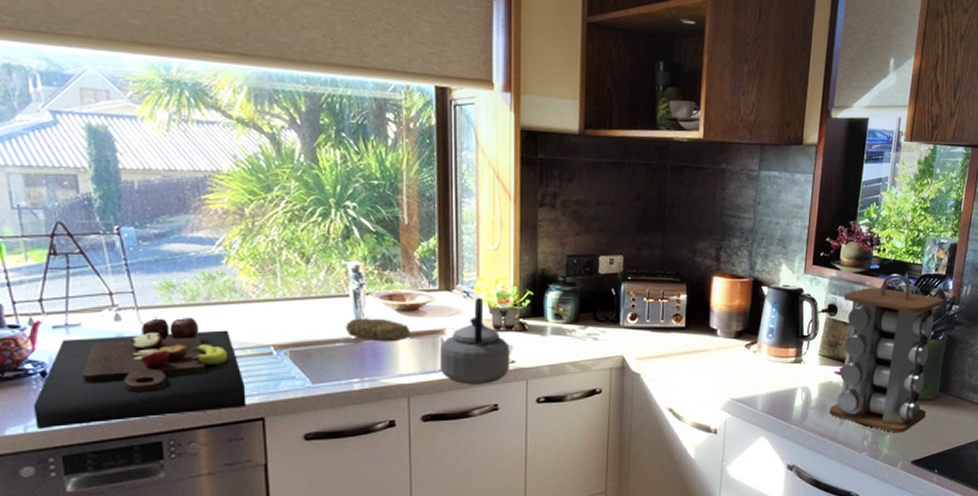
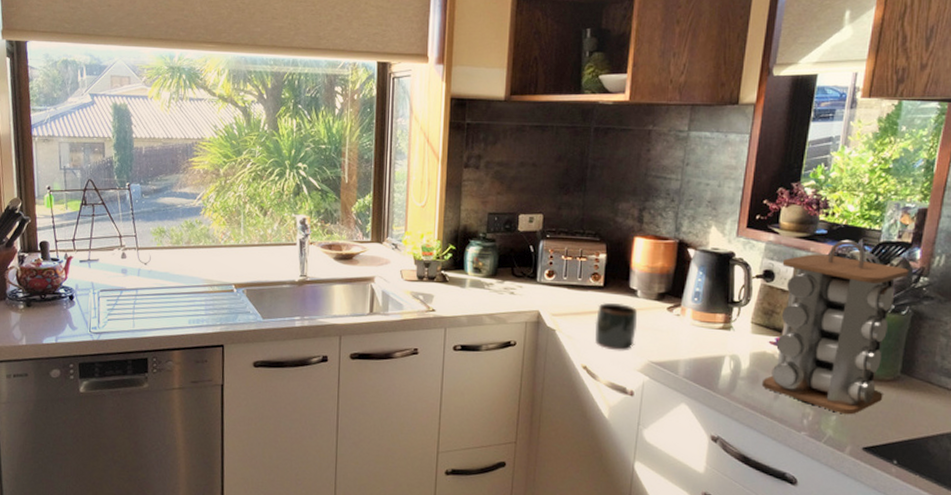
cutting board: present [33,318,246,429] -> none [62,257,211,341]
sponge: present [346,318,411,342] -> none [292,264,345,287]
teapot: present [439,297,510,385] -> none [368,249,431,330]
teacup: present [662,100,701,123] -> none [588,64,627,86]
mug: none [678,344,719,391] -> present [595,303,638,351]

